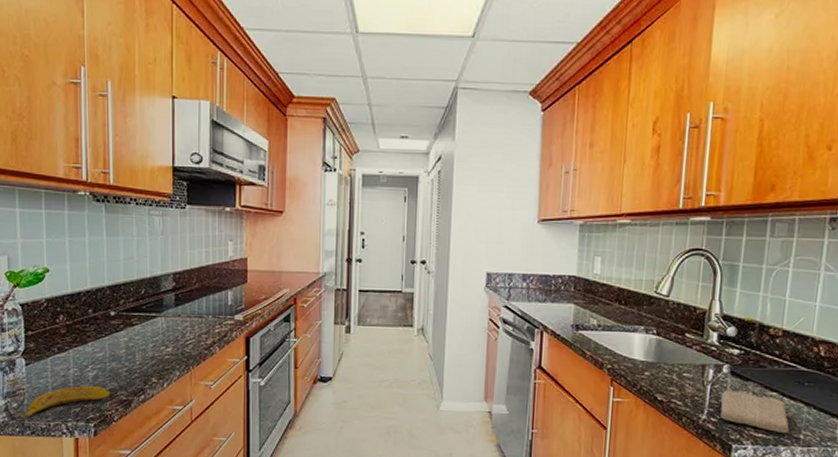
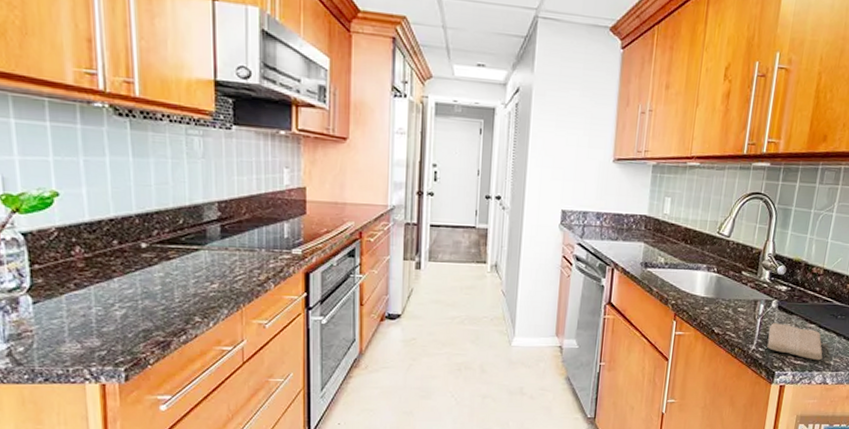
banana: present [15,385,111,418] -> none [21,325,145,363]

